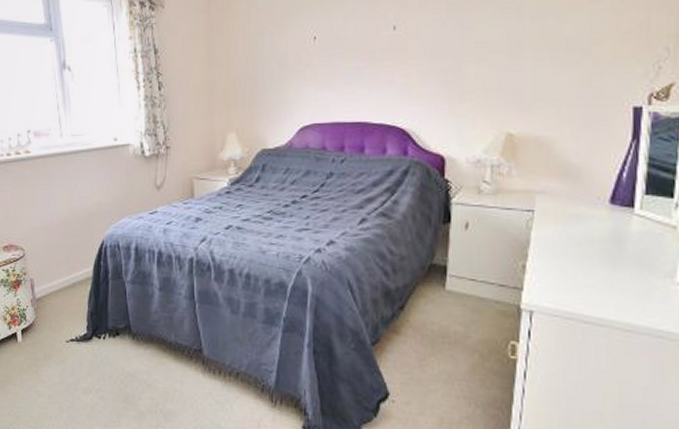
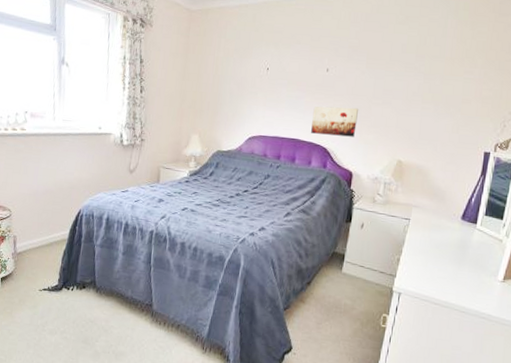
wall art: none [381,71,444,112] -> present [311,106,359,137]

